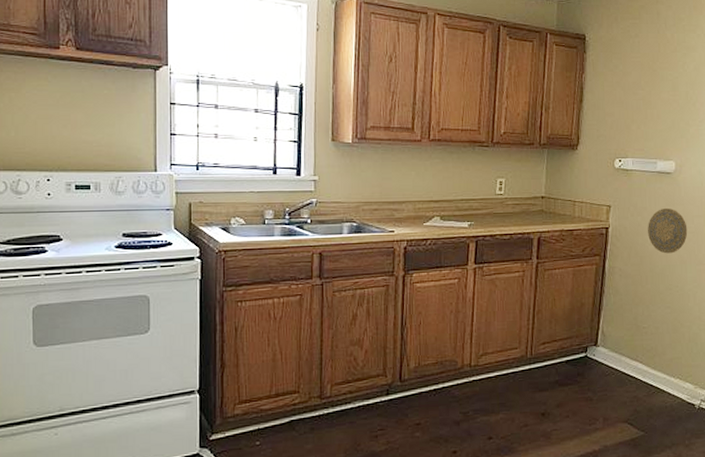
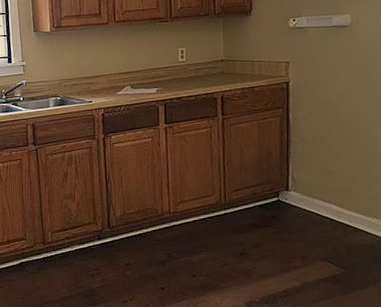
decorative plate: present [648,207,688,254] -> none [328,58,371,102]

